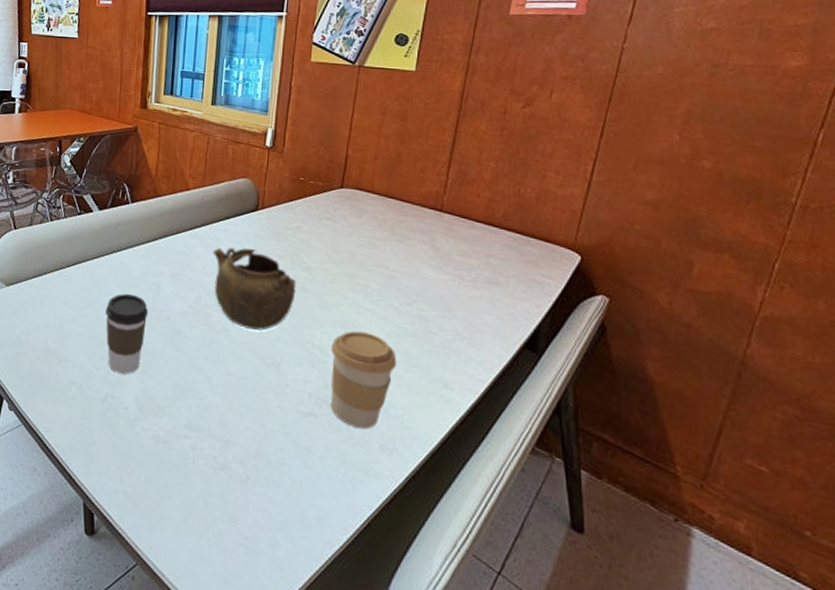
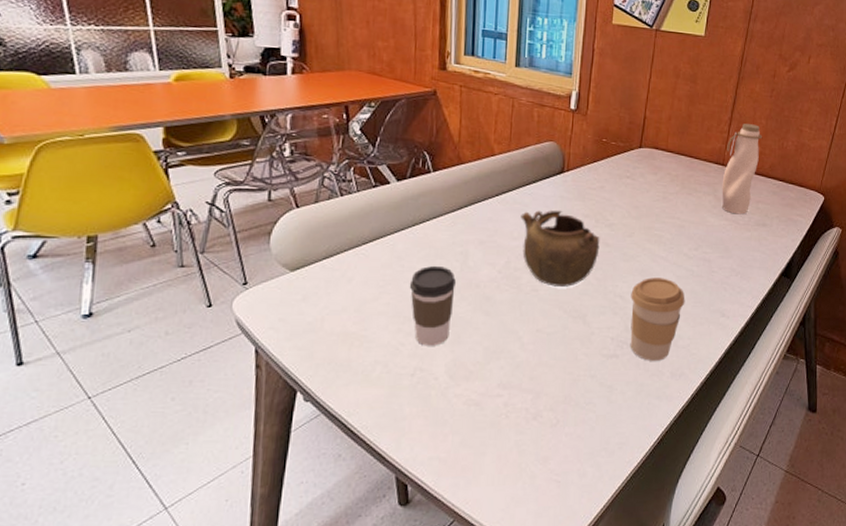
water bottle: none [440,165,492,270] -> present [722,124,763,215]

